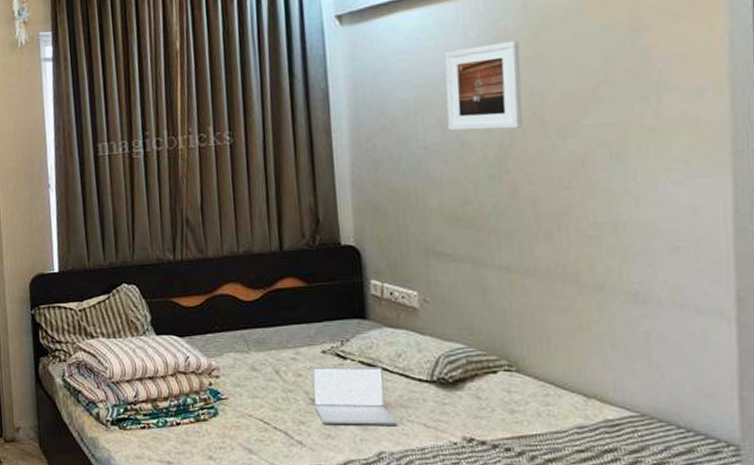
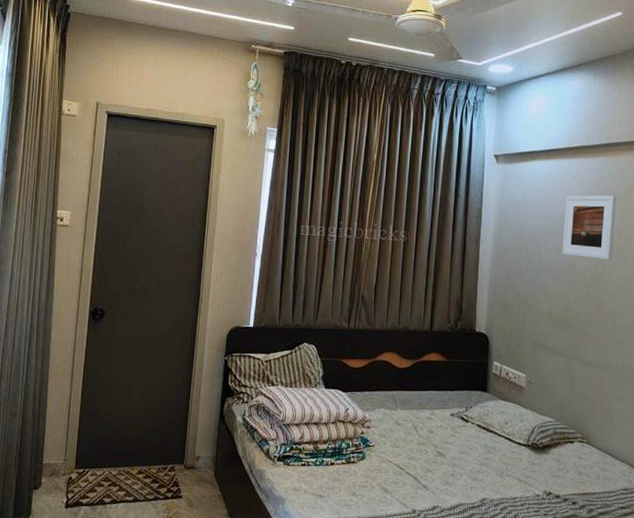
laptop: present [311,366,398,425] -> none [439,426,499,478]

